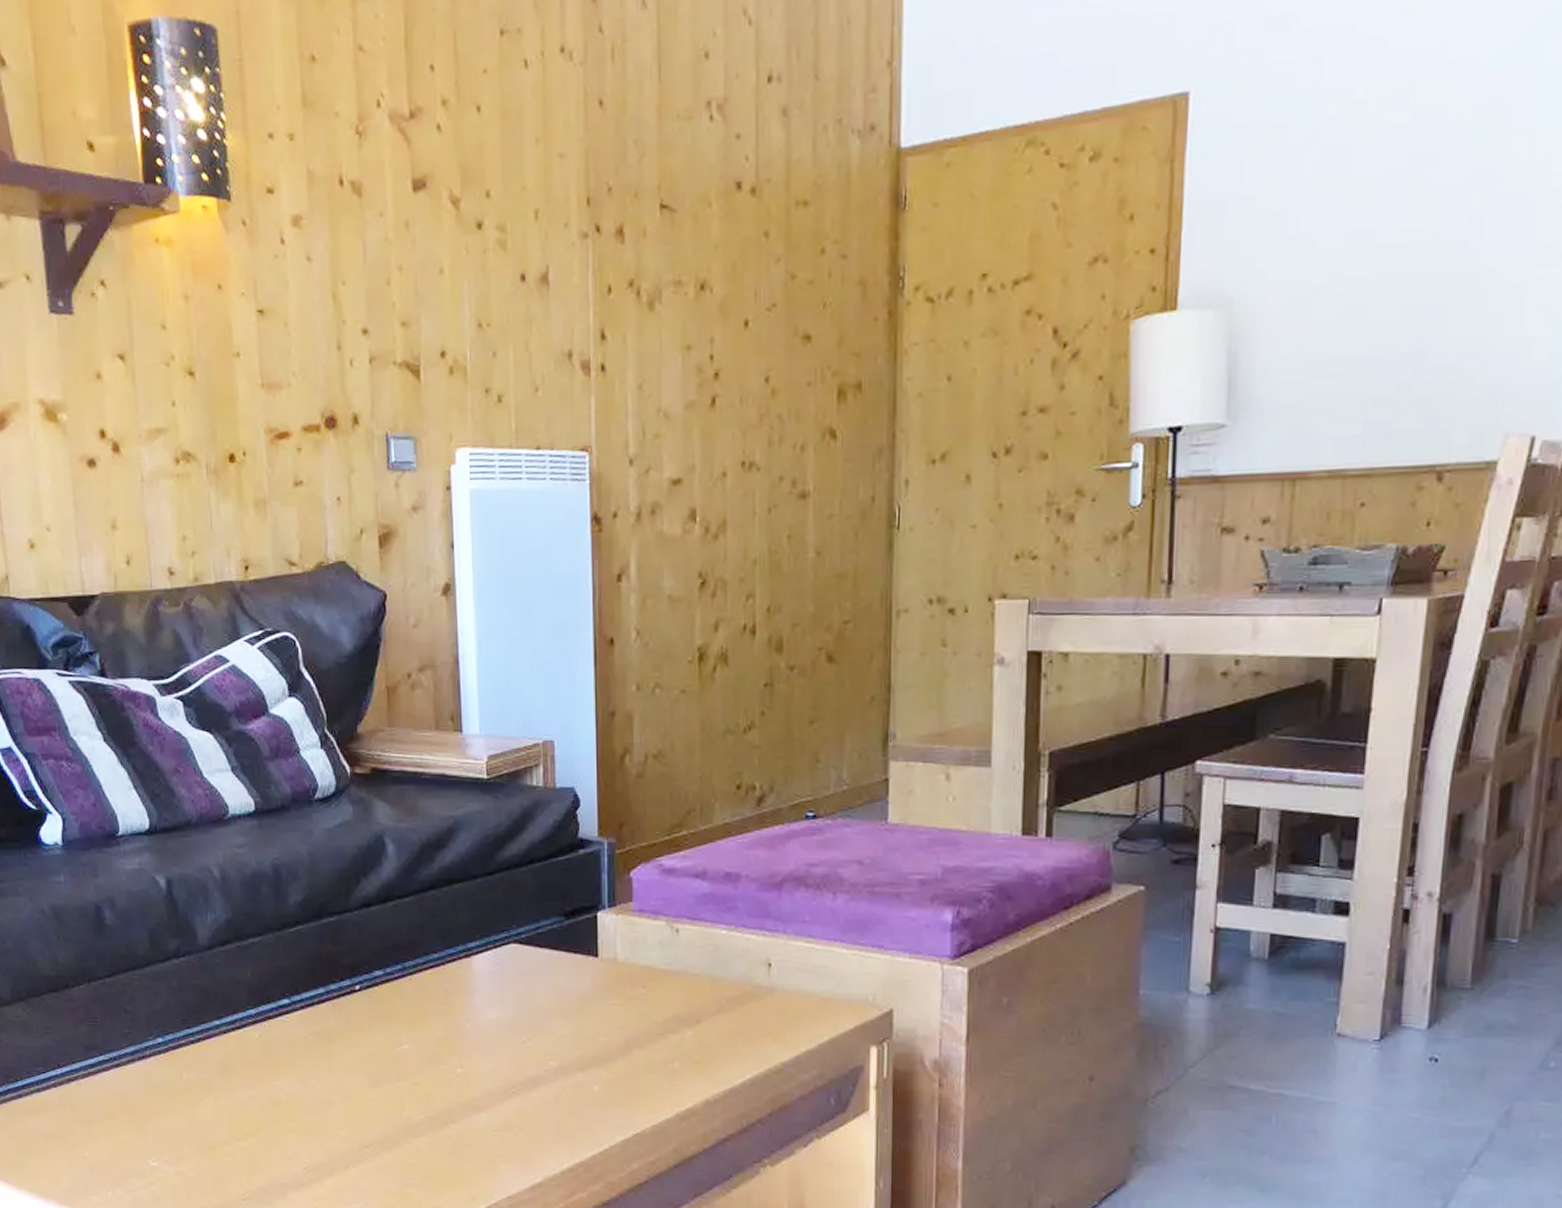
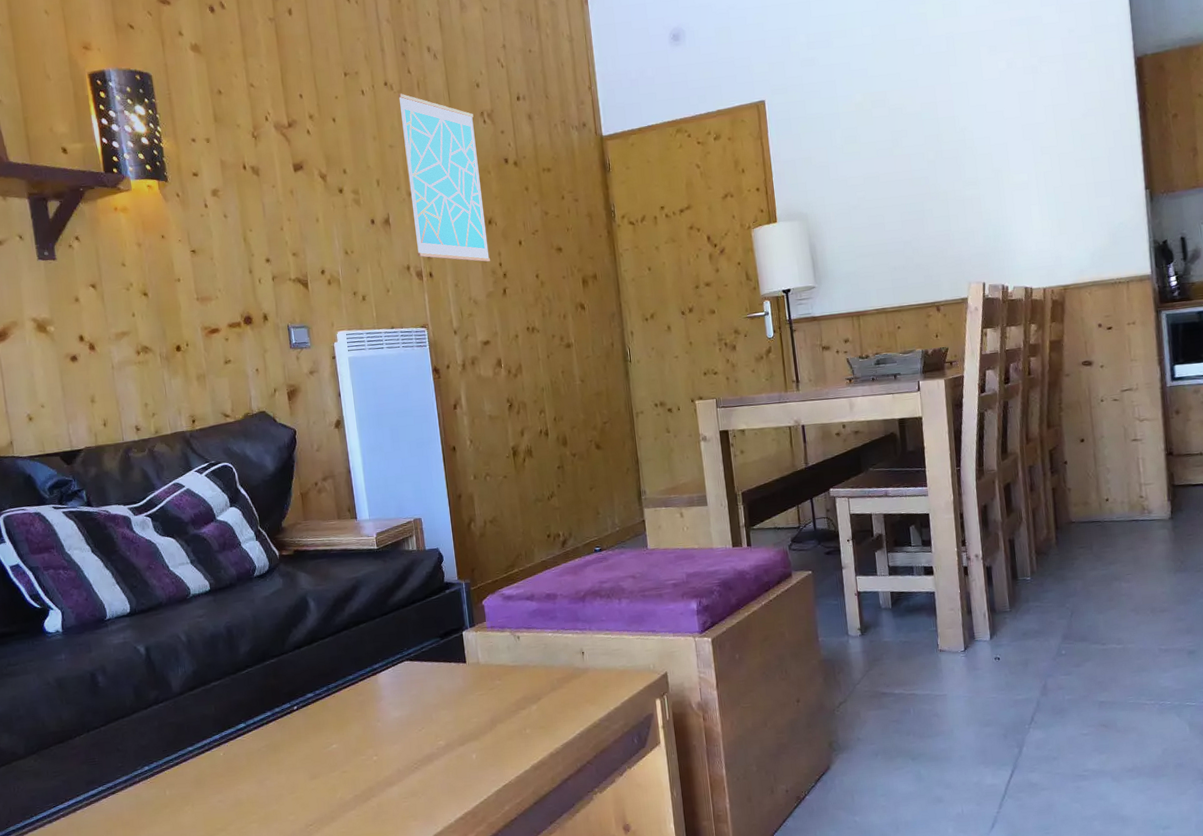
wall art: none [580,66,697,353] -> present [398,93,491,262]

